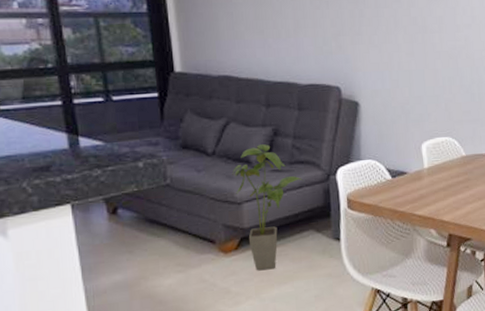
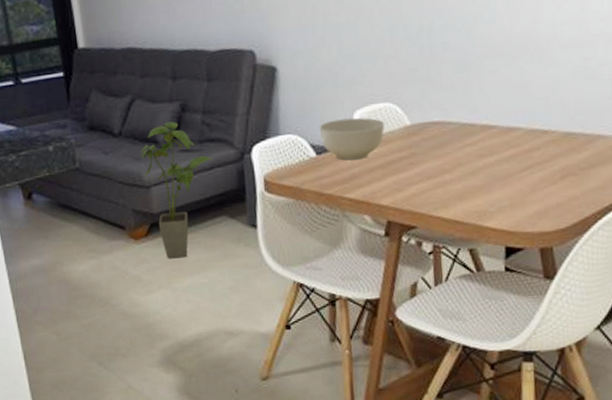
bowl: none [394,148,447,183] -> present [319,117,385,161]

